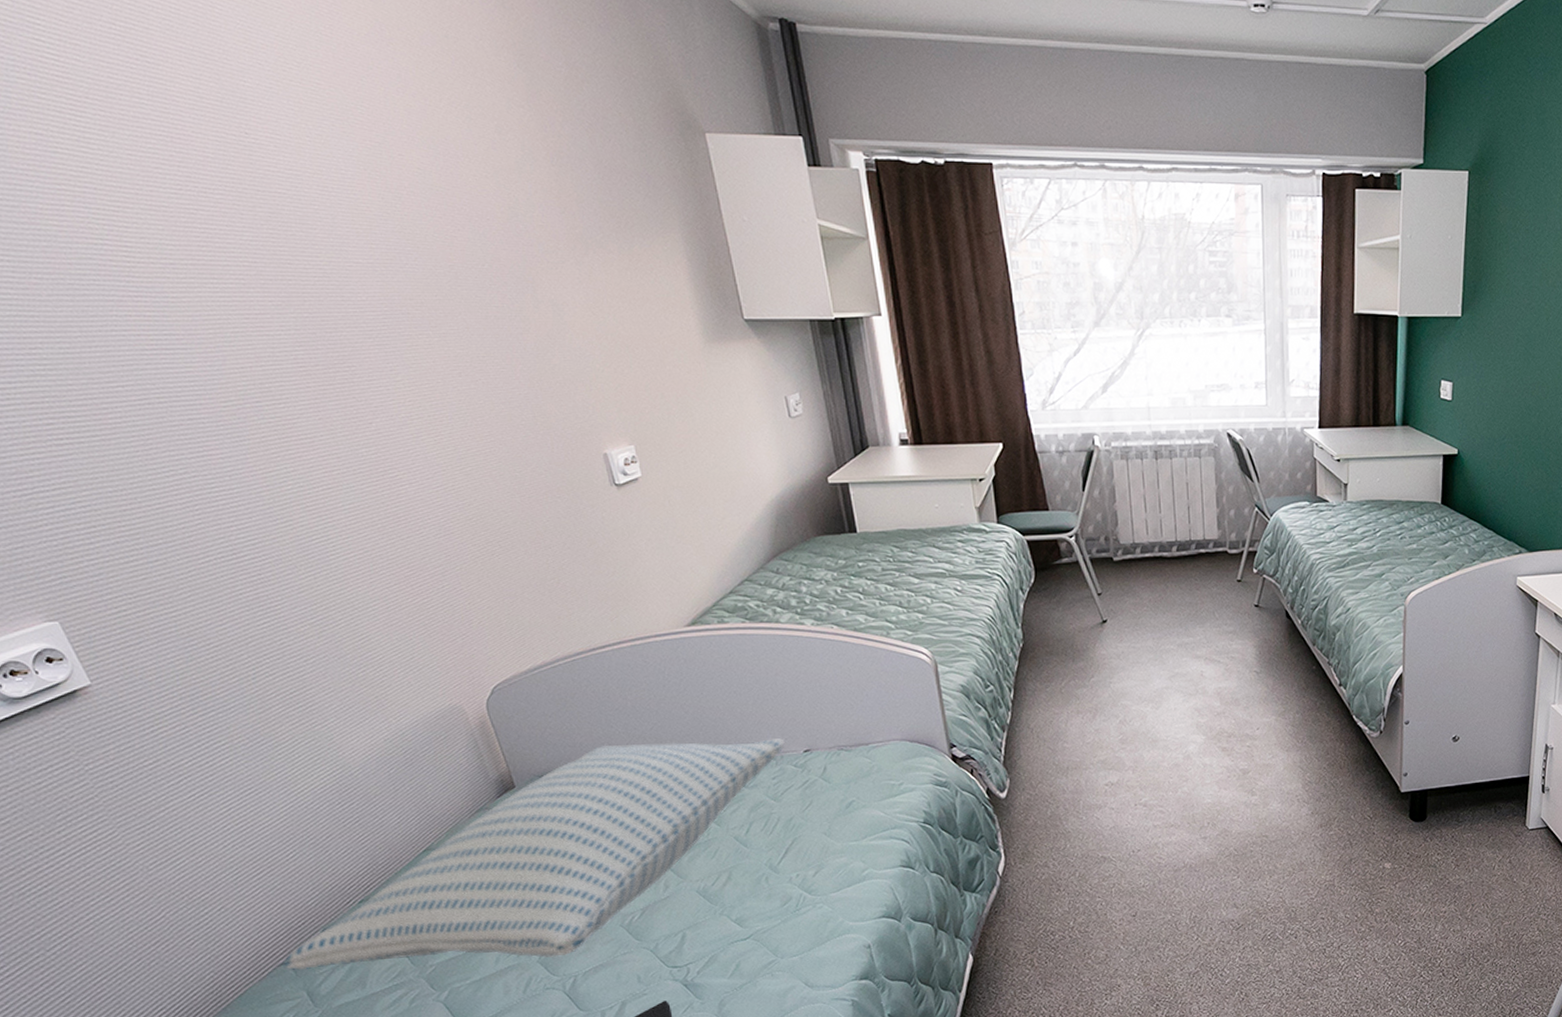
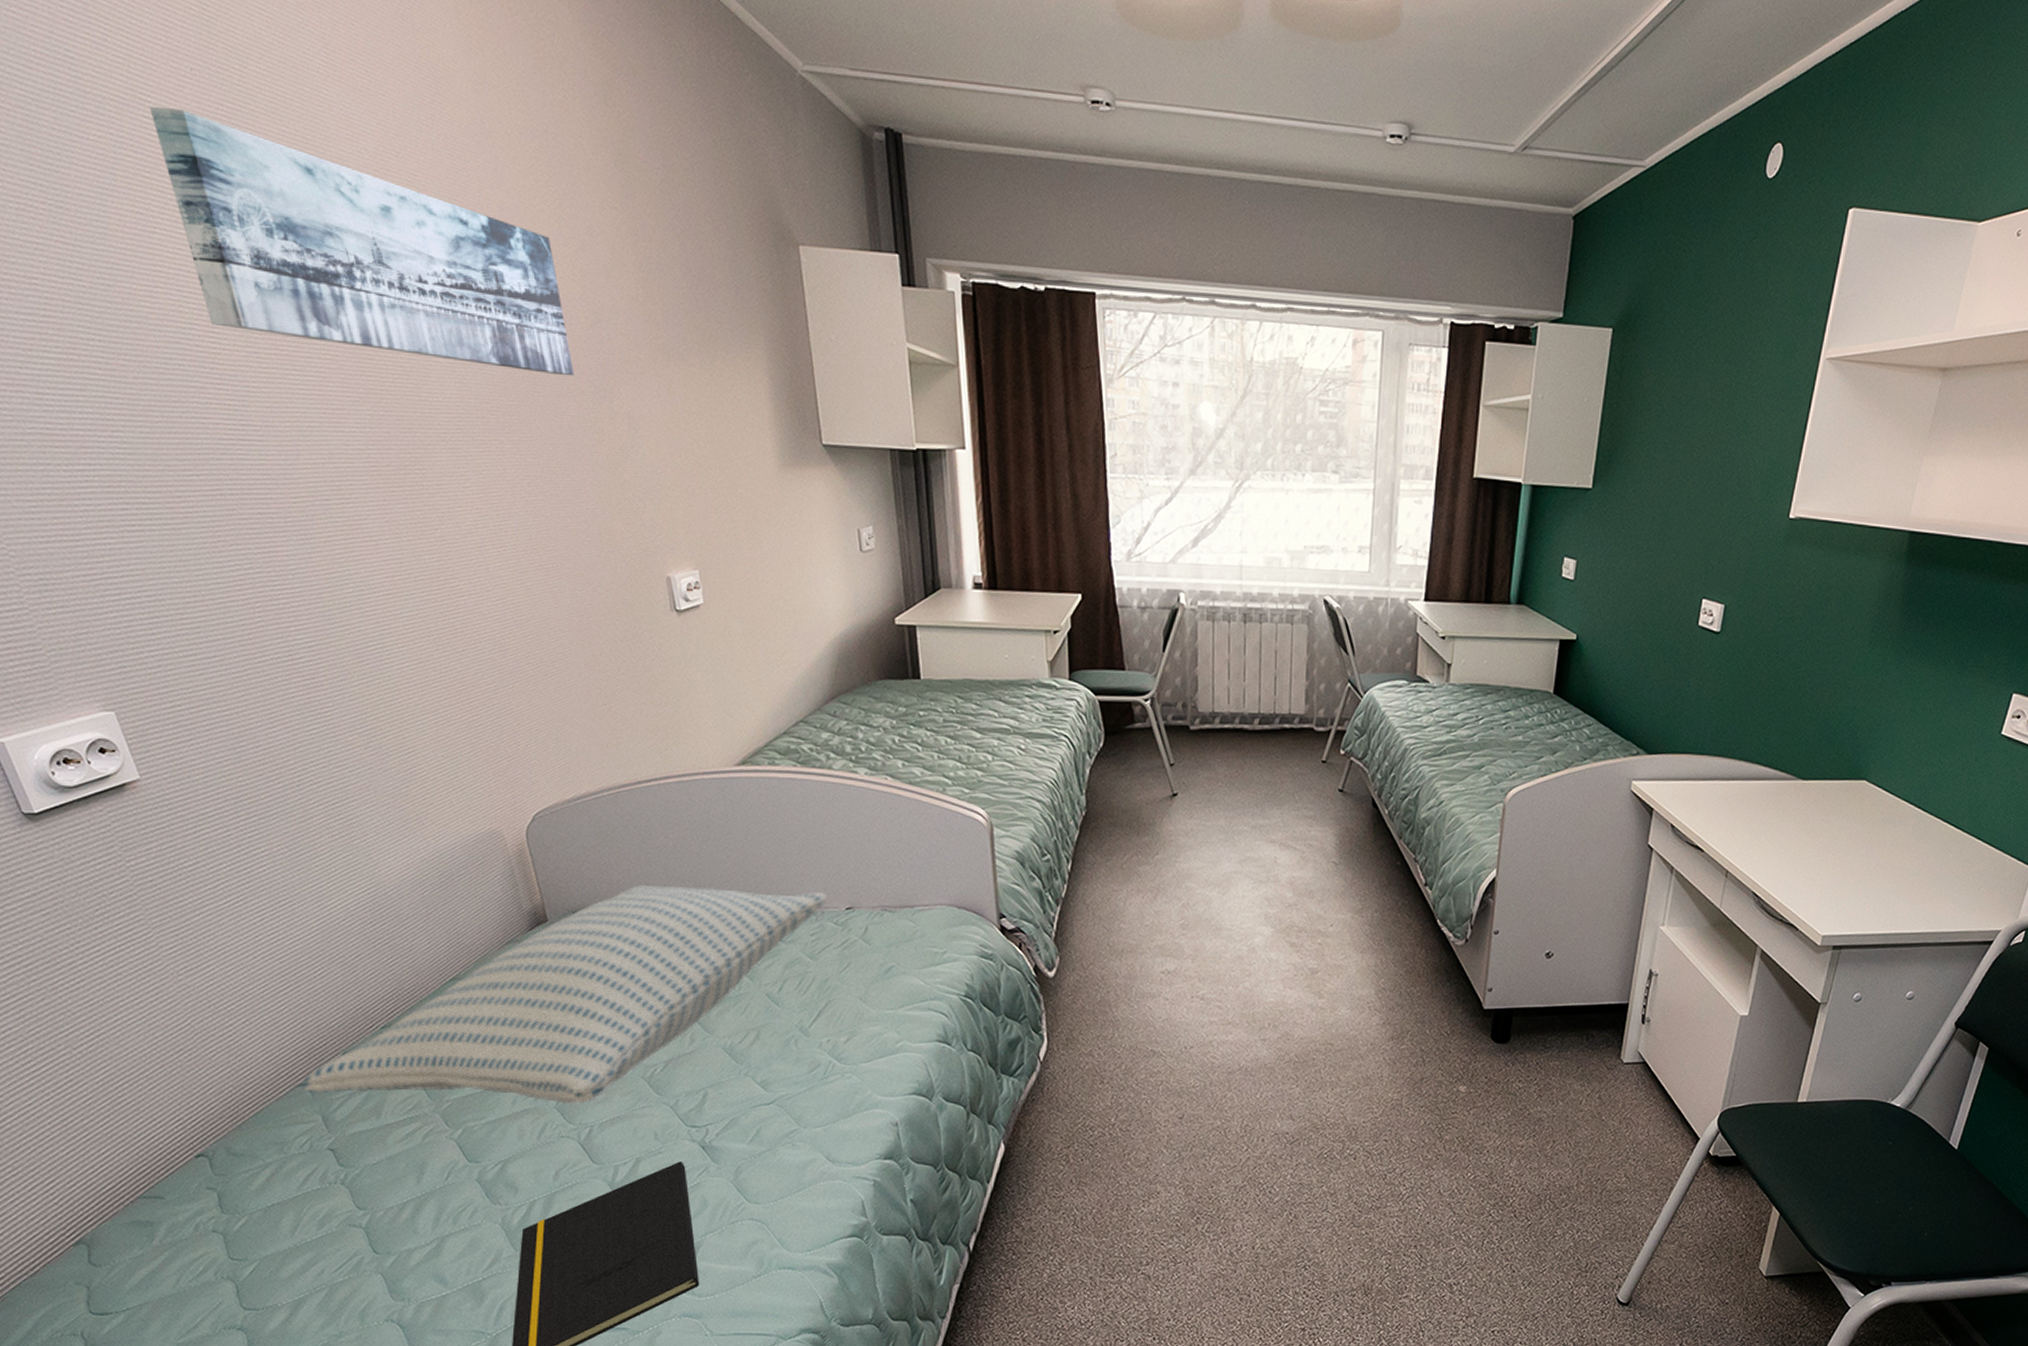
wall art: none [38,28,495,269] -> present [149,106,574,376]

